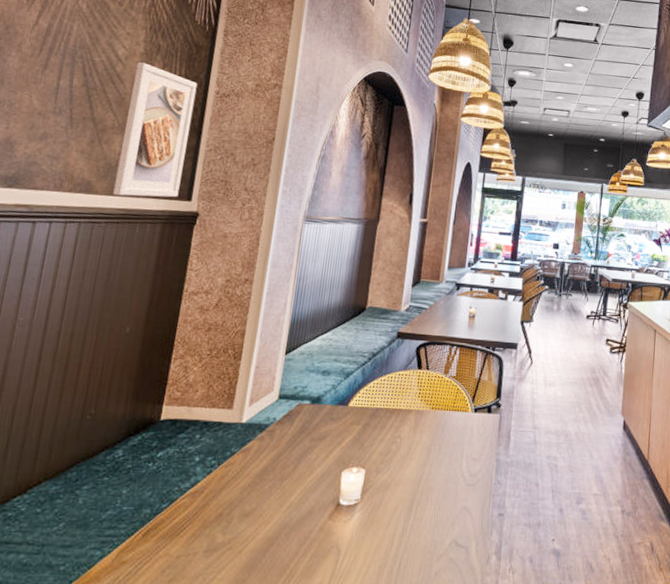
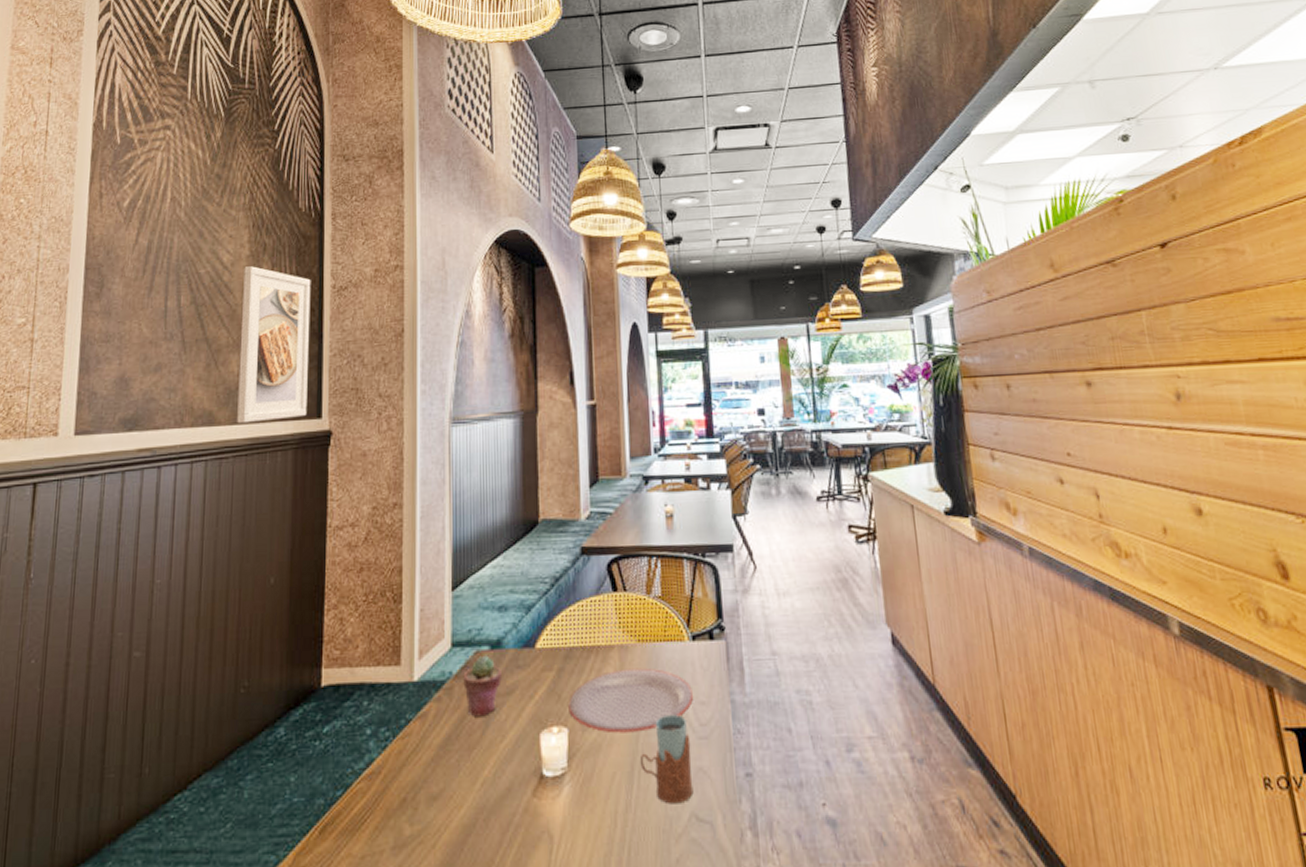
potted succulent: none [284,407,318,455] -> present [463,655,502,717]
plate: none [368,428,469,477] -> present [568,667,694,734]
drinking glass: none [418,465,461,533] -> present [639,714,694,804]

